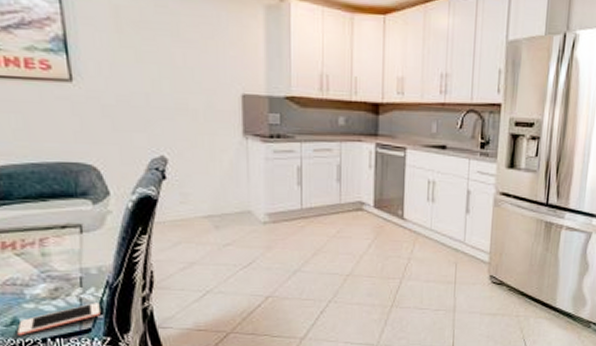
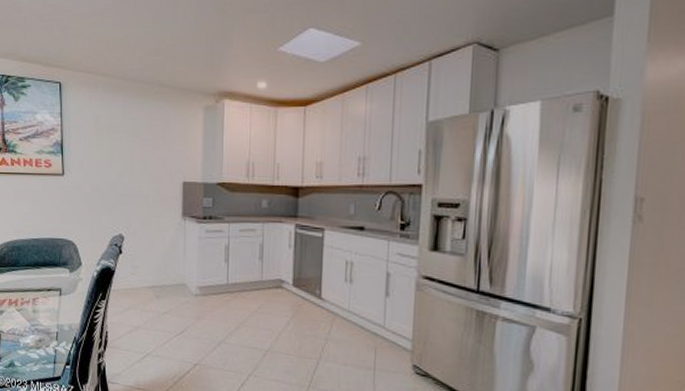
cell phone: present [17,303,101,336] -> none [12,354,68,377]

